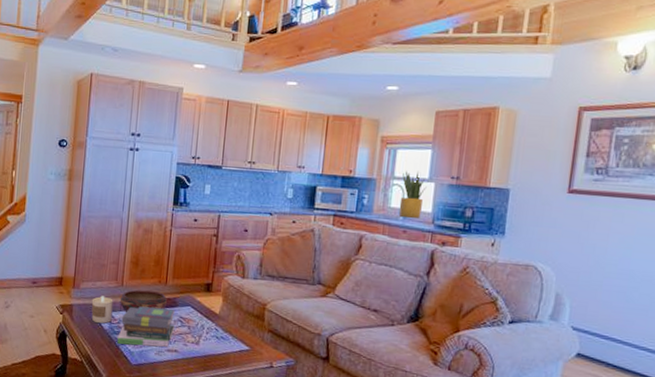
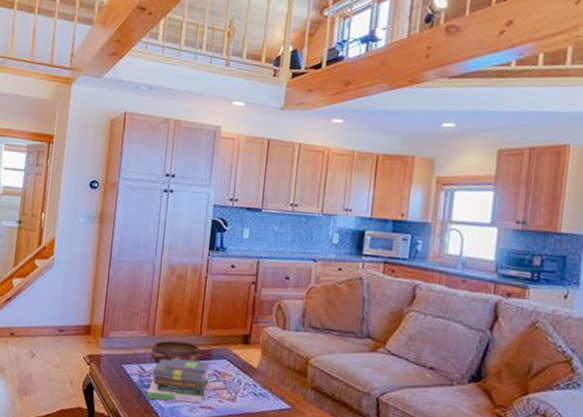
candle: present [91,295,114,324] -> none [120,346,144,376]
planter: present [398,170,427,220] -> none [457,214,489,268]

